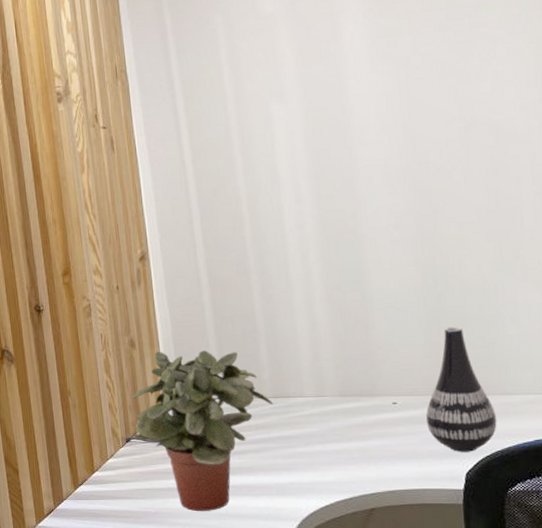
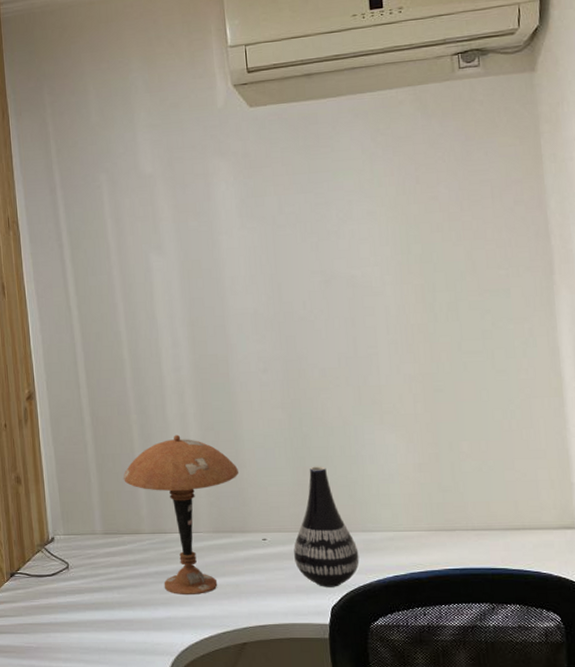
potted plant: present [131,350,273,512] -> none [16,487,151,647]
table lamp: none [242,295,368,461] -> present [122,434,239,596]

